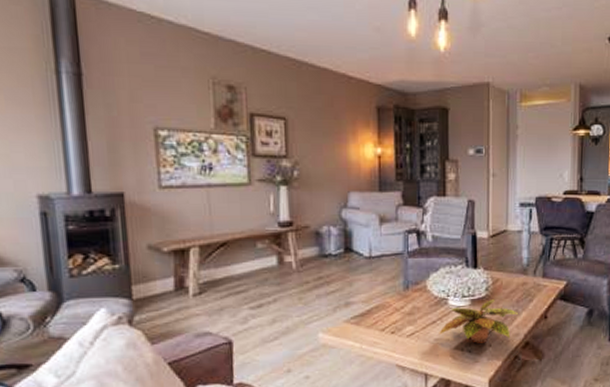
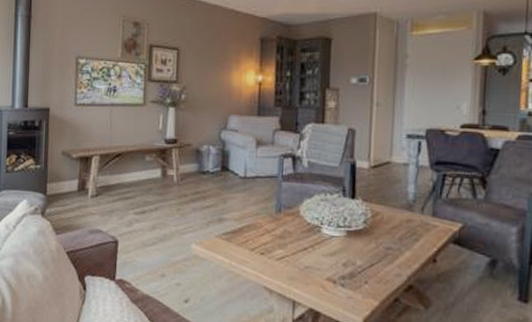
plant: present [439,299,518,343] -> none [310,233,400,279]

